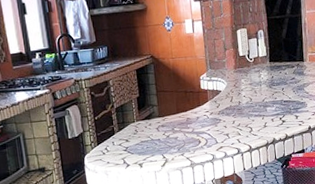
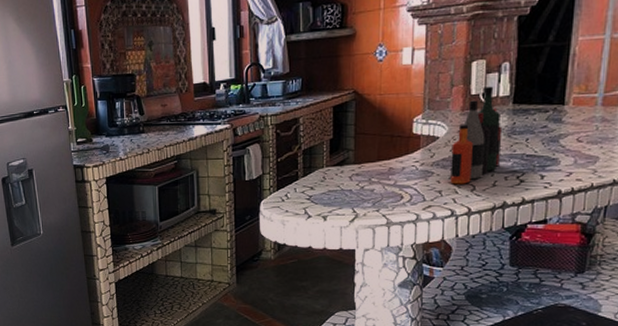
bottle collection: none [231,49,267,128] -> present [450,86,503,185]

